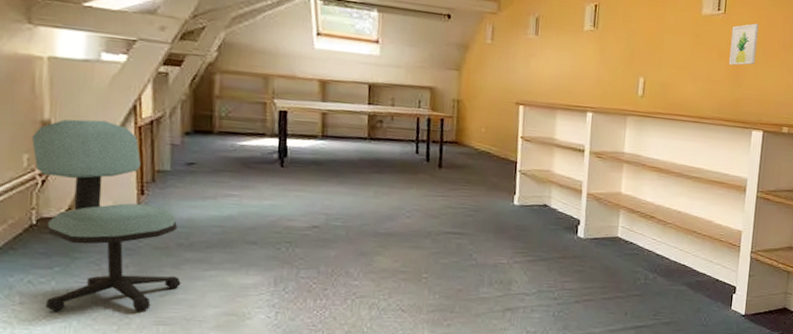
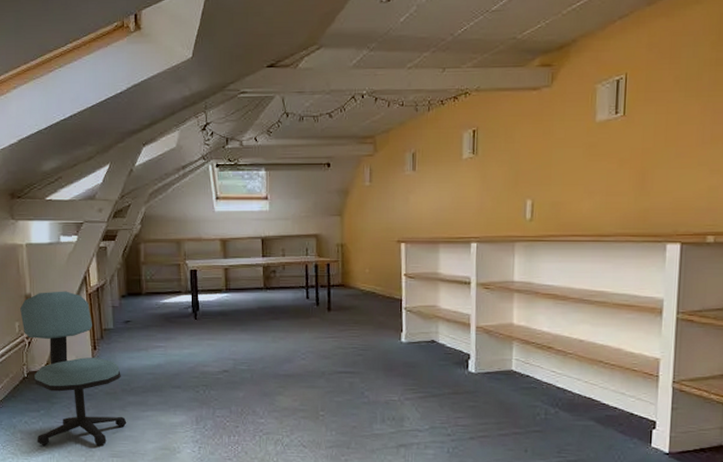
wall art: present [728,23,759,66] -> none [632,121,668,174]

